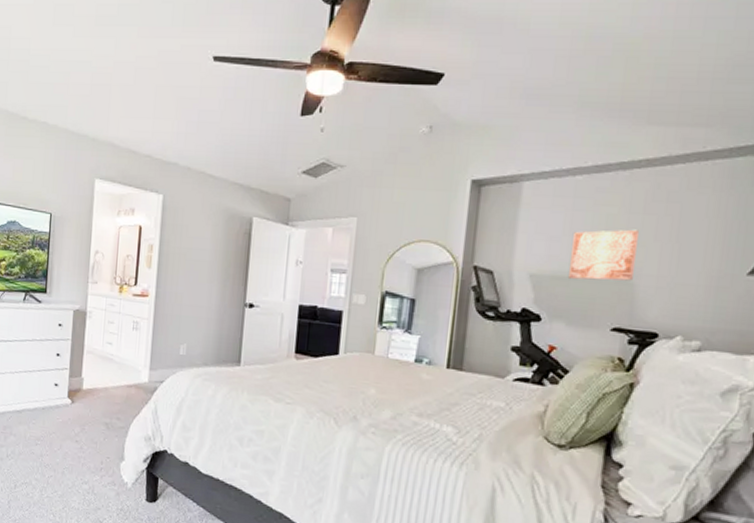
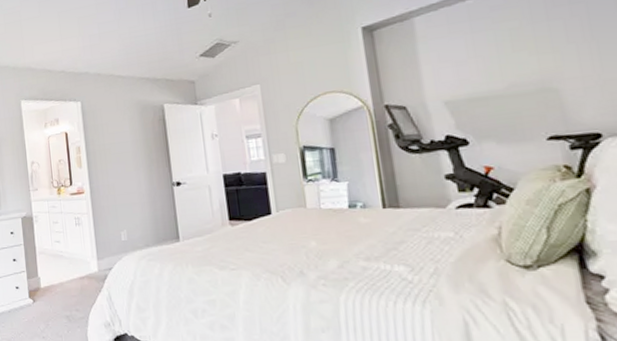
wall art: present [568,229,639,281] -> none [479,36,556,98]

